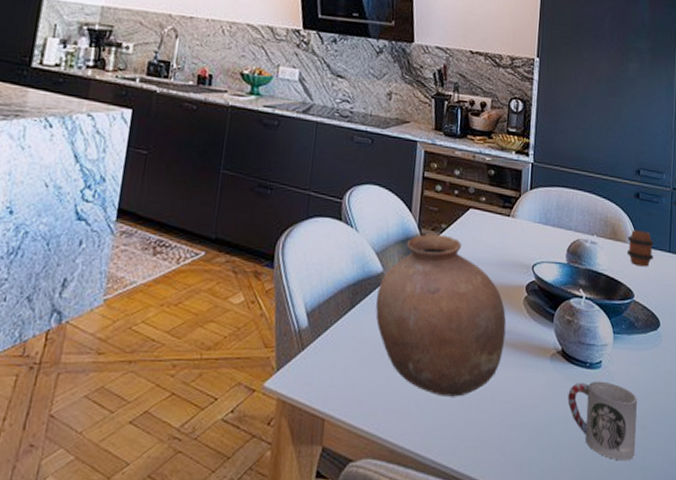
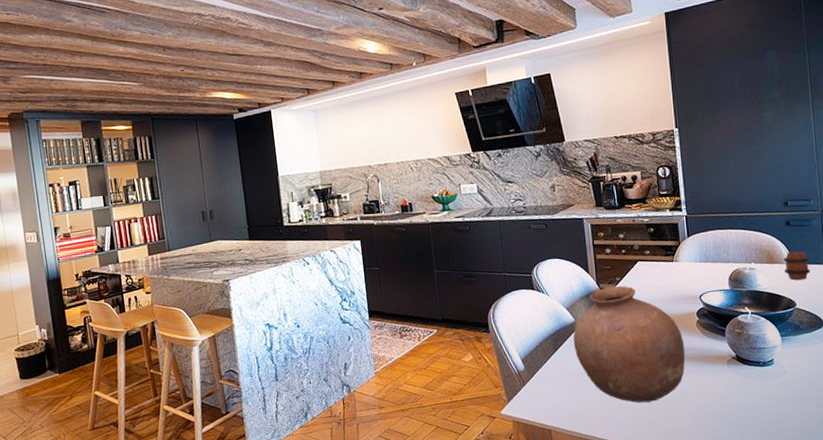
cup: present [567,380,637,461] -> none [747,374,814,431]

